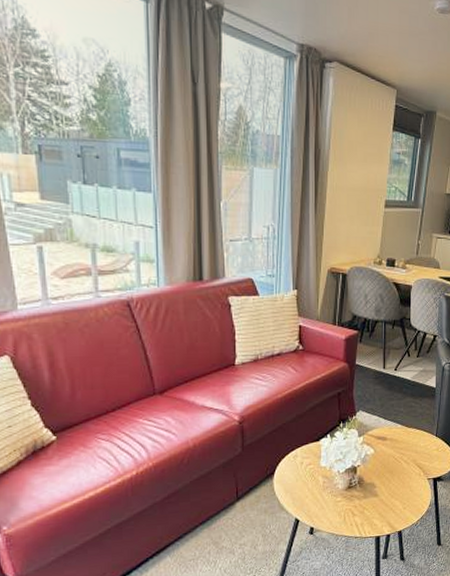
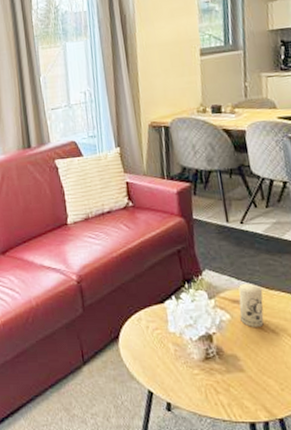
candle: none [382,423,403,460] -> present [238,284,264,328]

